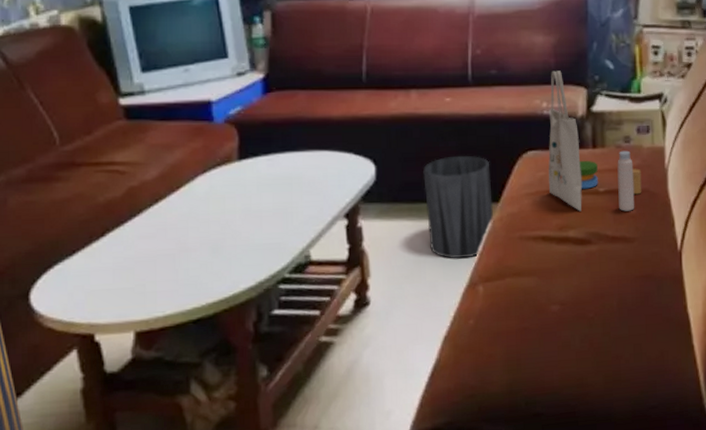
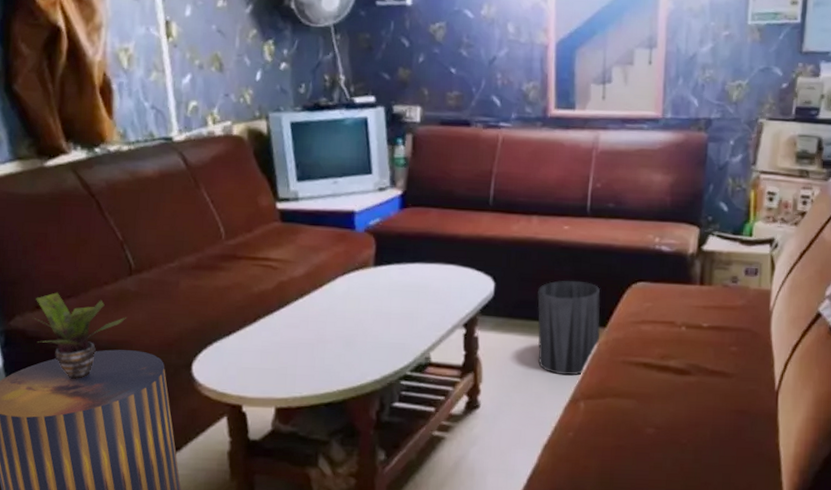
tote bag: present [548,71,642,211] -> none [654,208,746,348]

